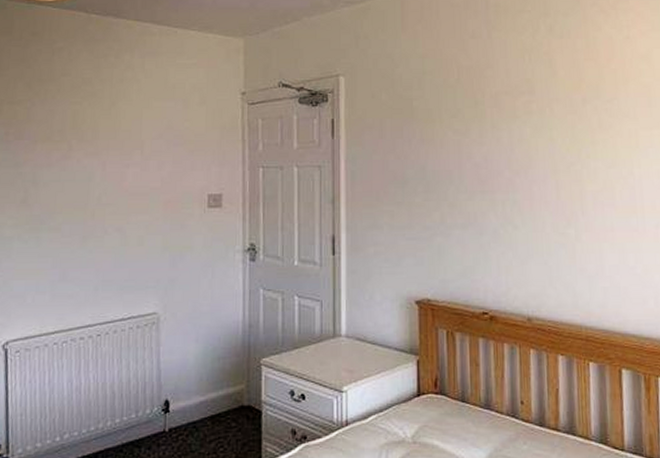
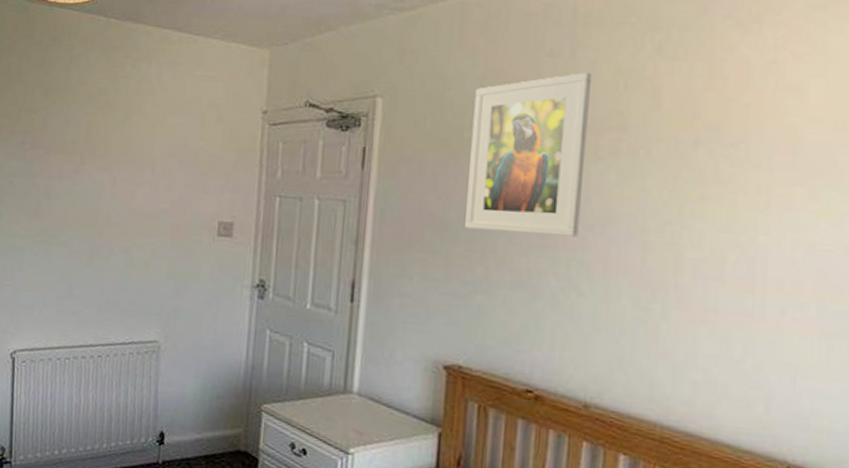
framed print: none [419,50,509,182] -> present [465,72,593,237]

